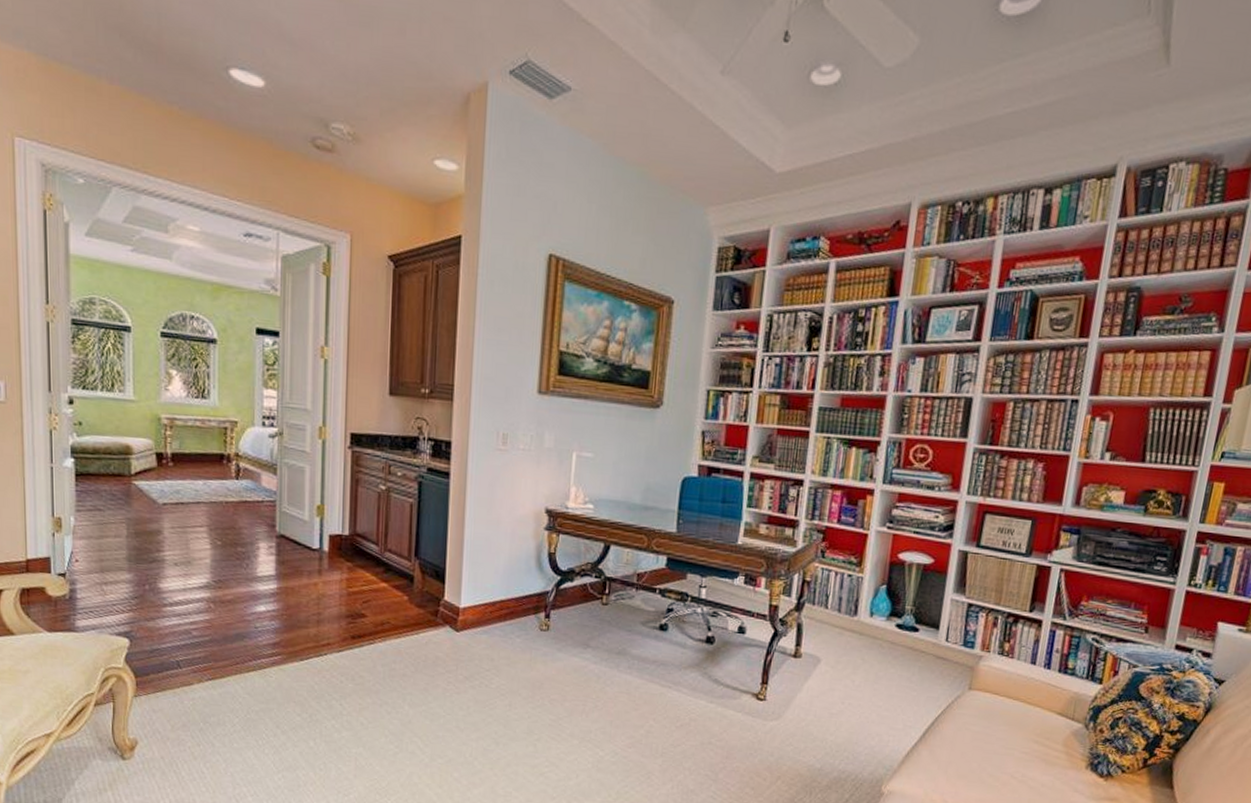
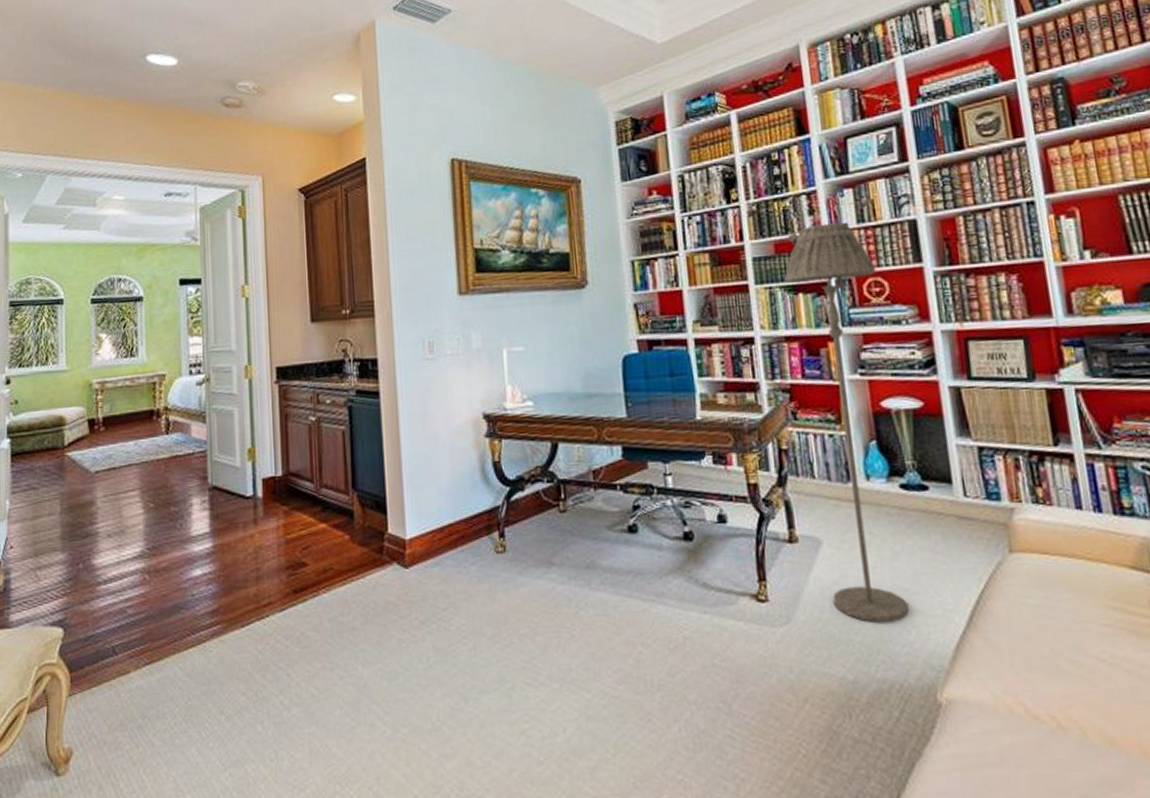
floor lamp: none [818,386,926,729] -> present [784,222,909,622]

